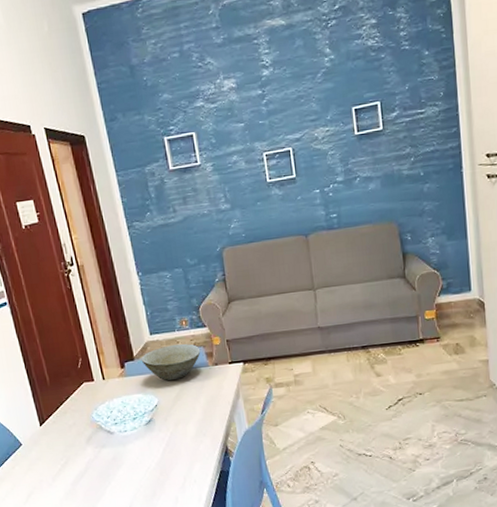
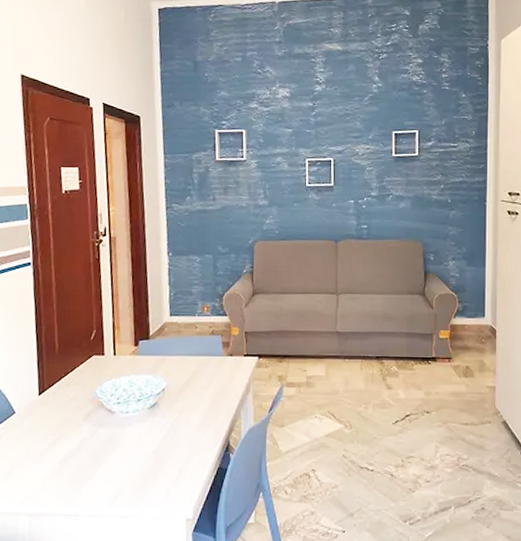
bowl: present [141,343,201,381] -> none [156,329,218,365]

